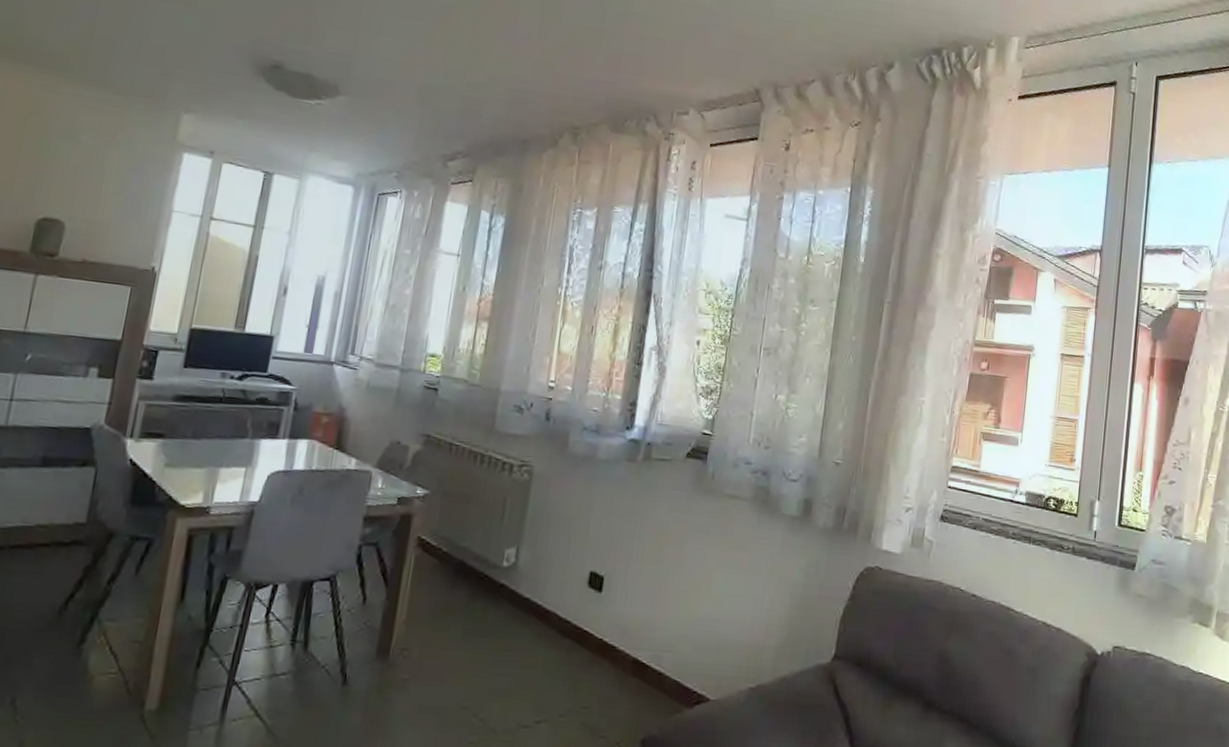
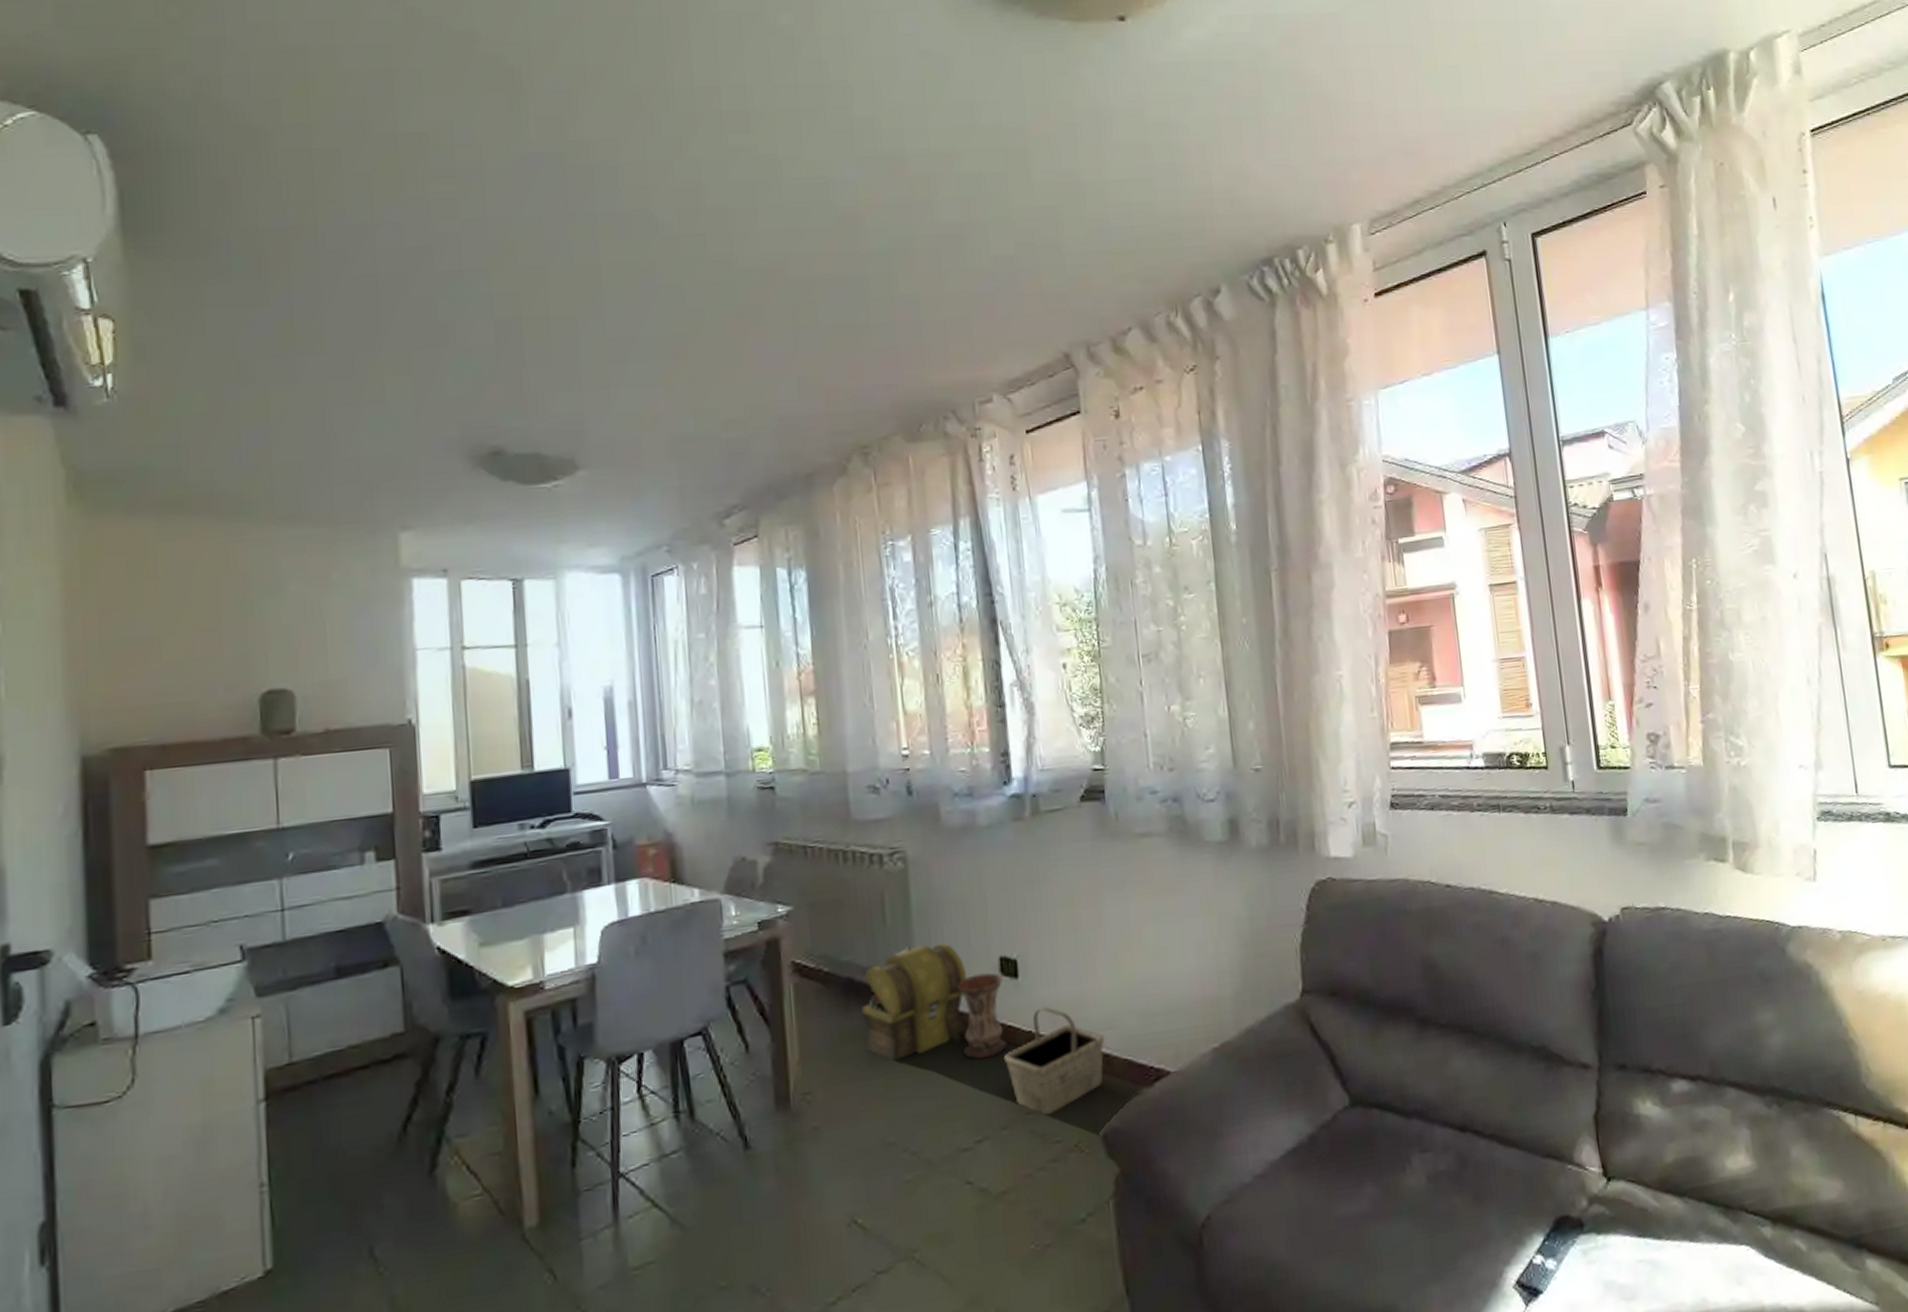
treasure chest: none [462,547,561,640] -> present [862,942,968,1062]
vase: none [542,581,589,654] -> present [957,972,1007,1060]
basket: none [574,621,662,713] -> present [1004,1007,1105,1116]

